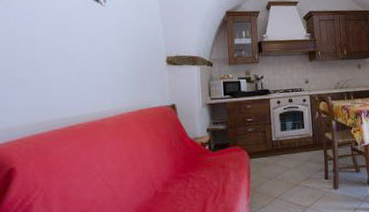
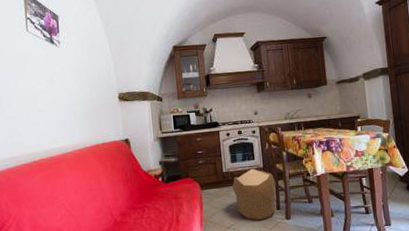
pouf: none [281,137,325,191] -> present [232,168,276,221]

